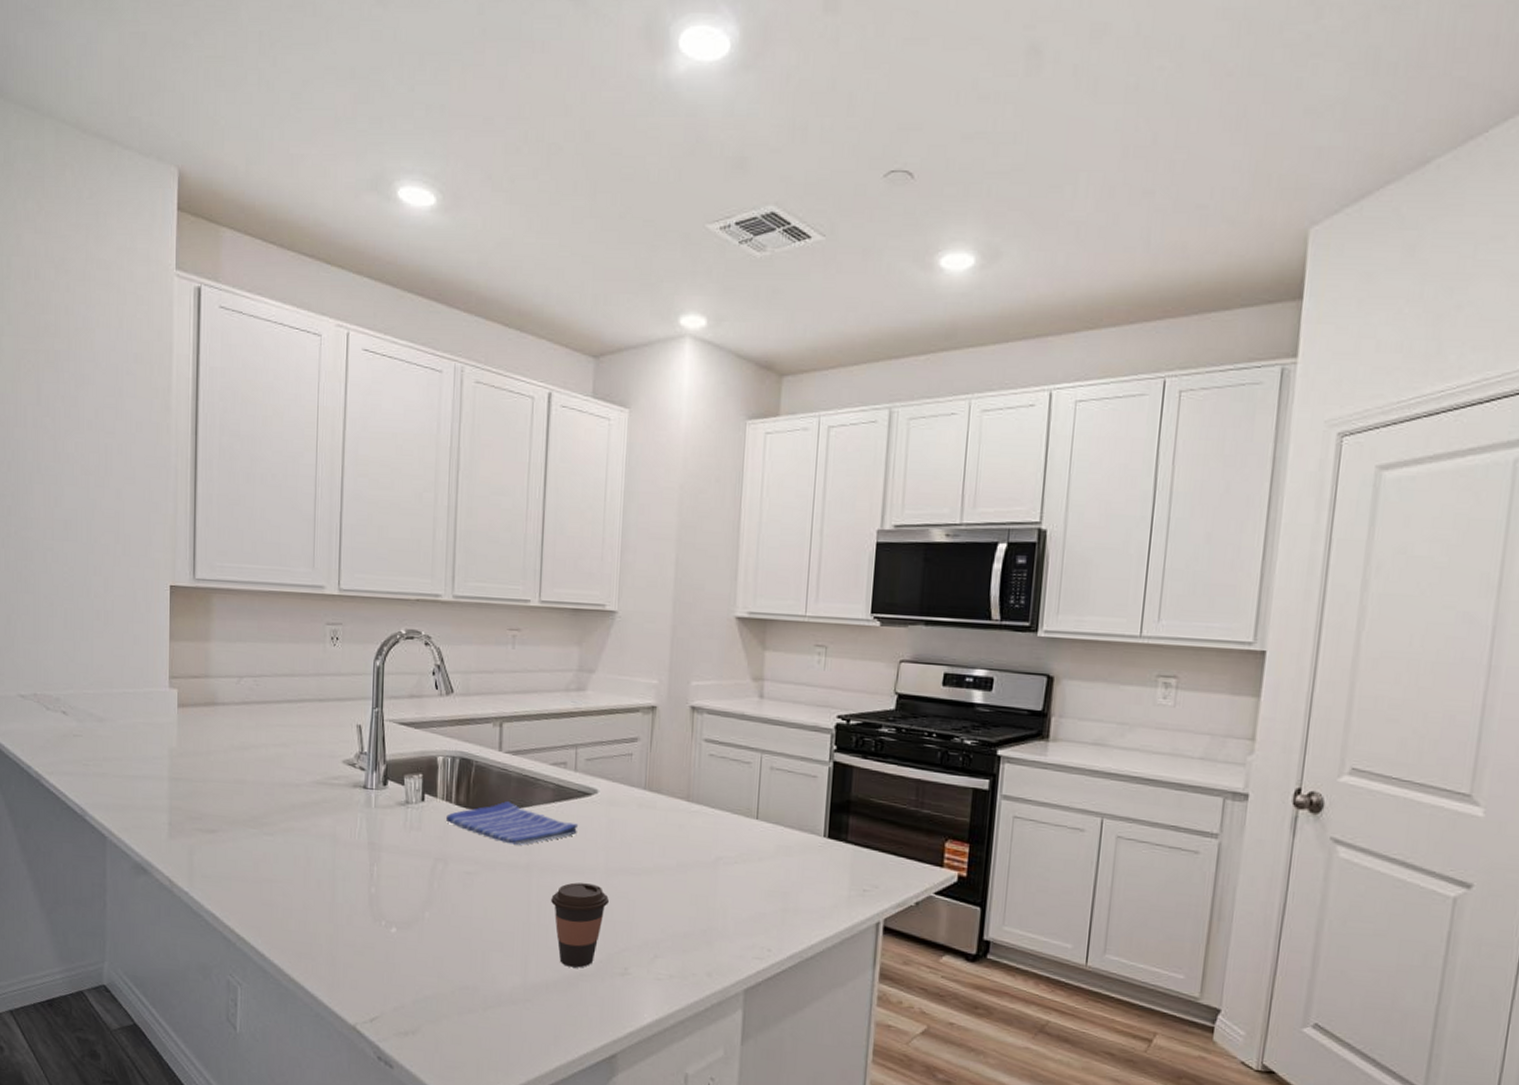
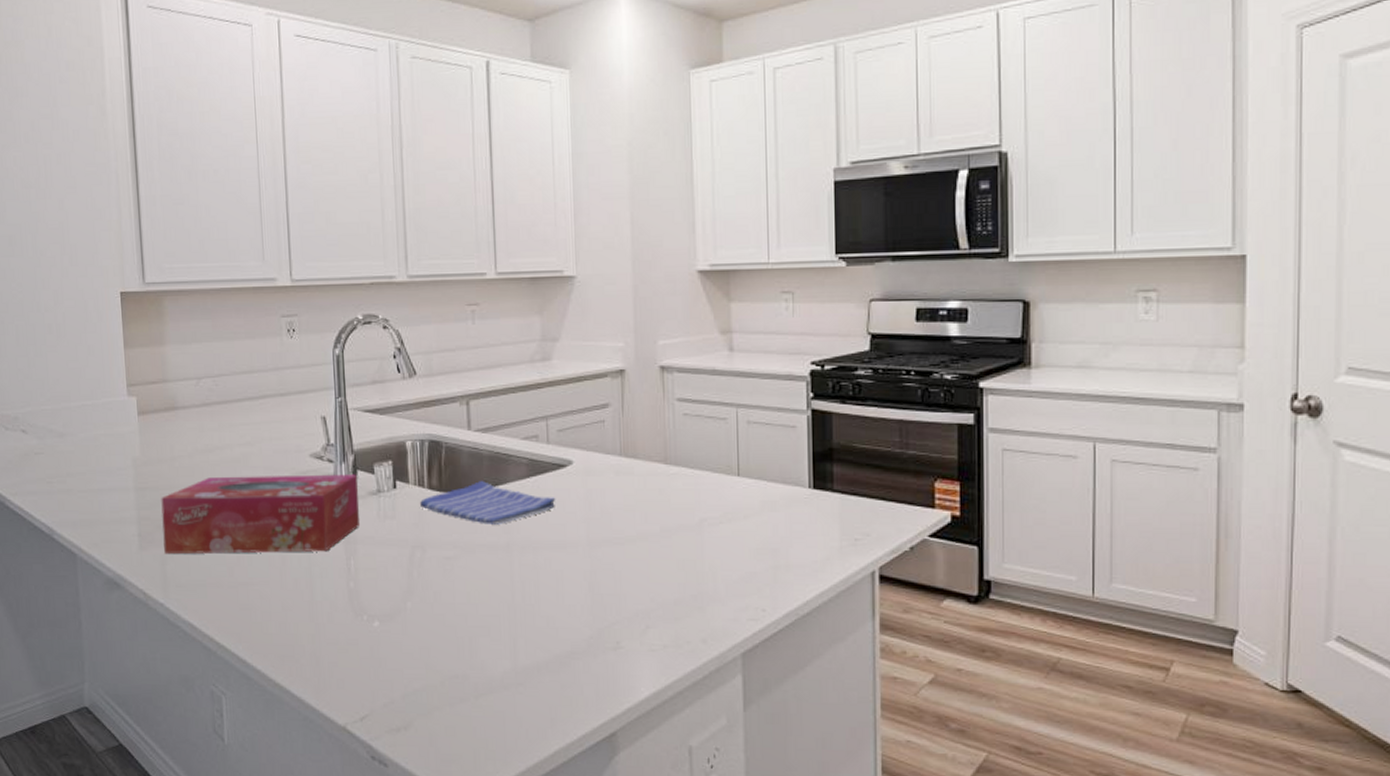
tissue box: none [193,774,388,856] -> present [161,474,360,555]
coffee cup: present [551,882,609,968] -> none [535,558,594,646]

